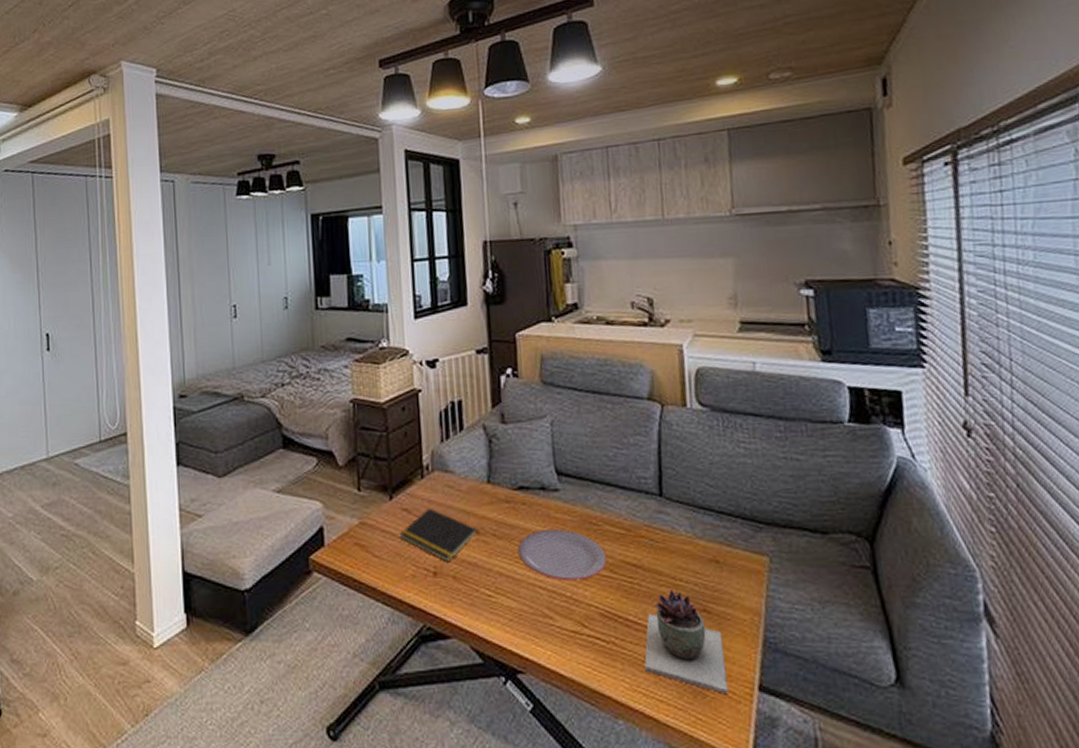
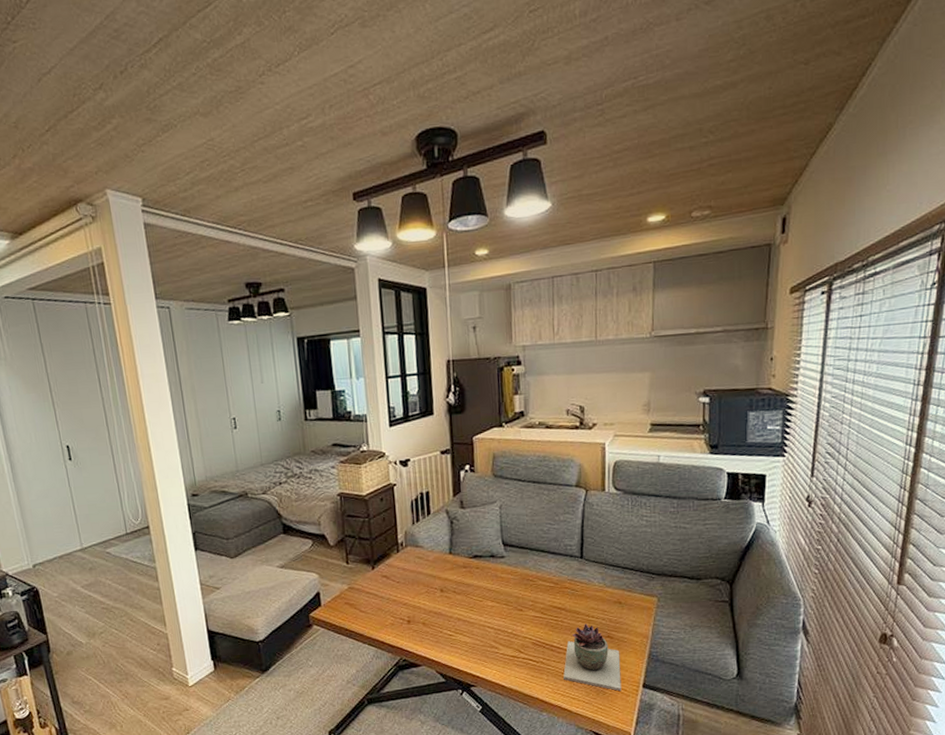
notepad: present [400,508,478,563] -> none [381,574,442,613]
plate: present [517,529,607,581] -> none [472,585,539,622]

